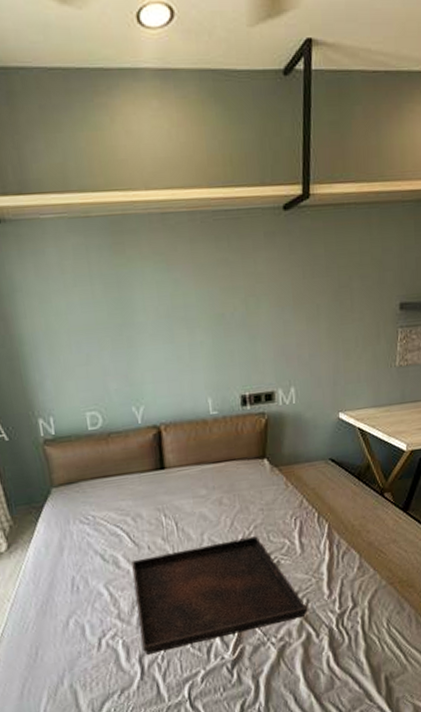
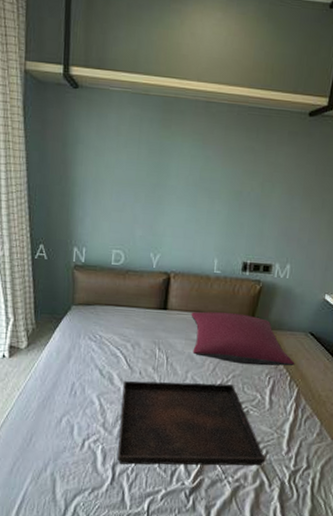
pillow: none [193,454,320,514] -> present [191,311,295,366]

